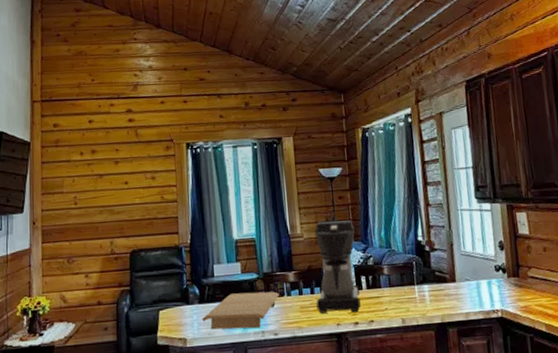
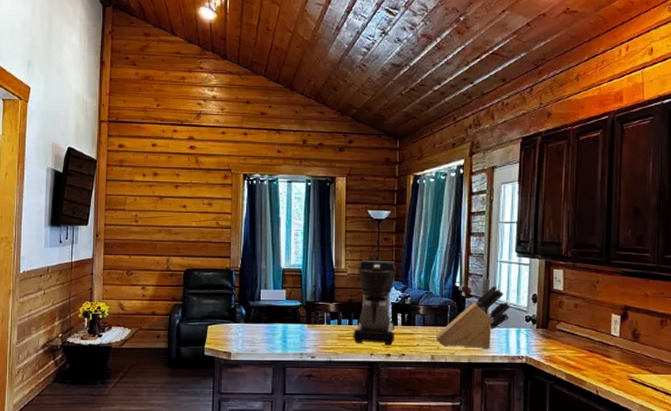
cutting board: present [202,291,280,330] -> none [246,317,320,350]
knife block: none [404,236,478,308] -> present [436,286,511,349]

